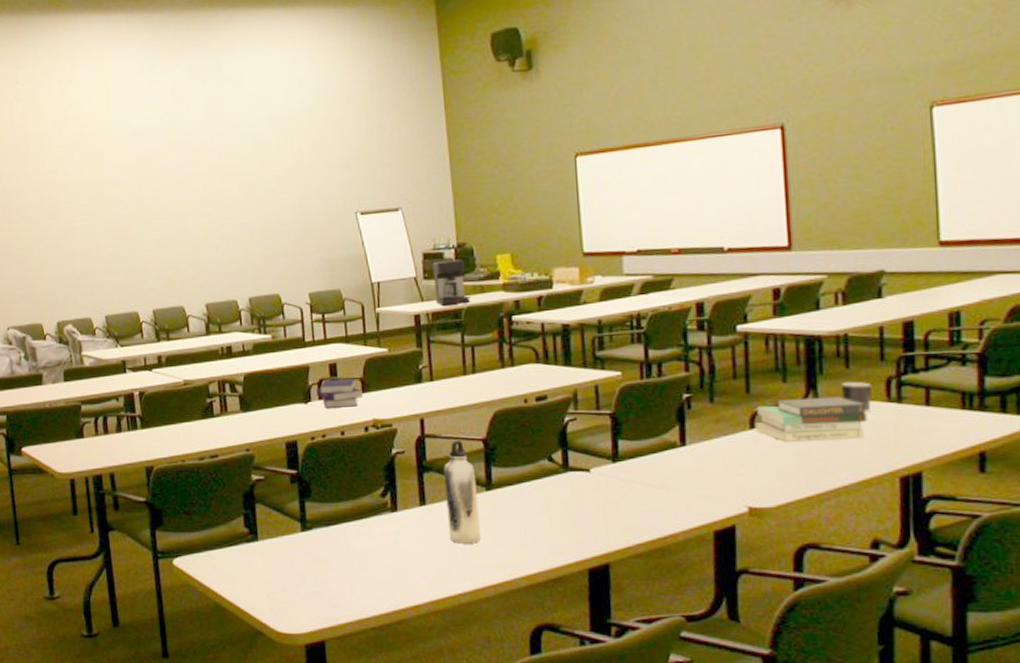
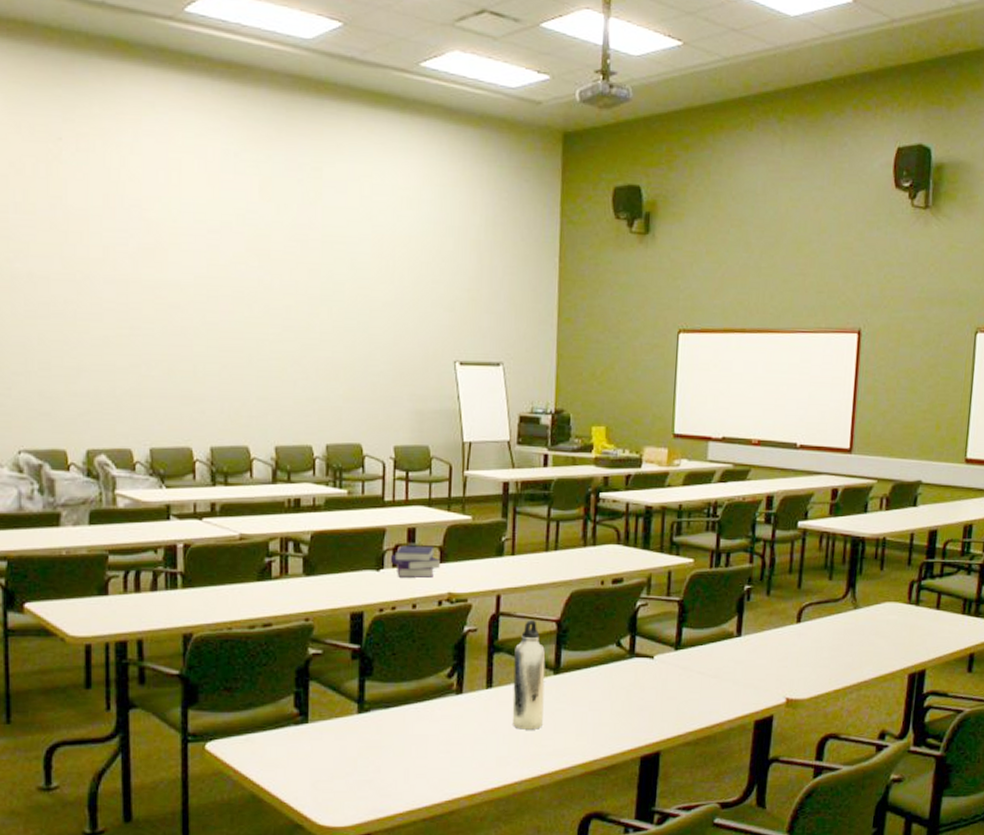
coffee maker: present [432,259,470,306] -> none [527,426,561,475]
books: present [754,396,867,442] -> none [800,596,891,637]
mug: present [840,381,873,413] -> none [874,582,899,613]

